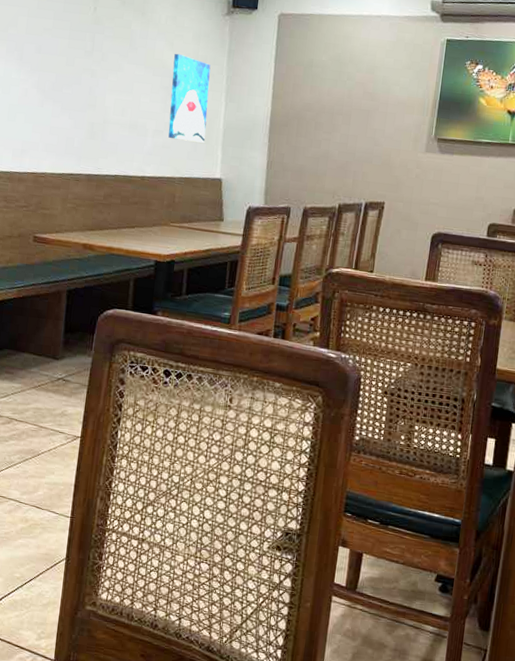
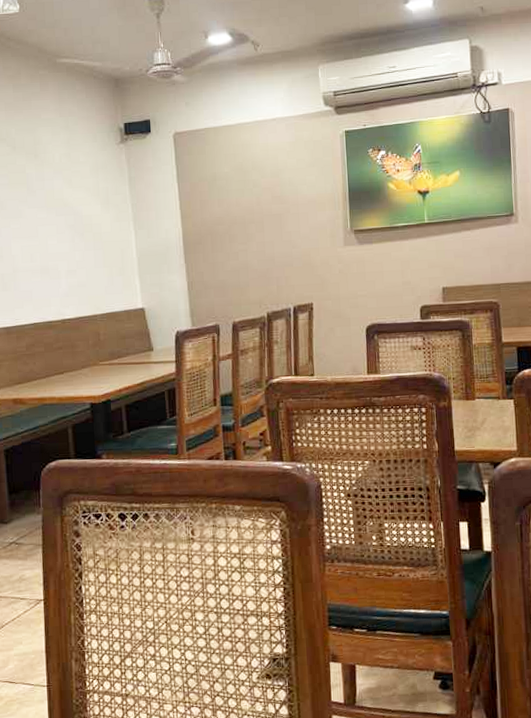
wall art: present [168,53,211,143] -> none [75,189,121,277]

